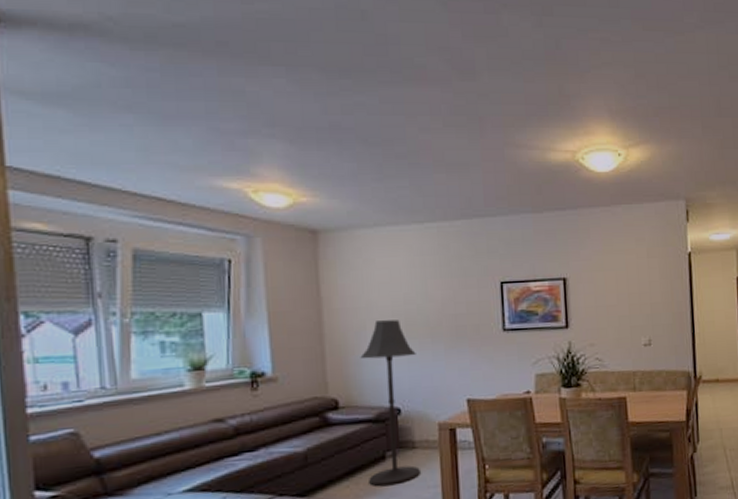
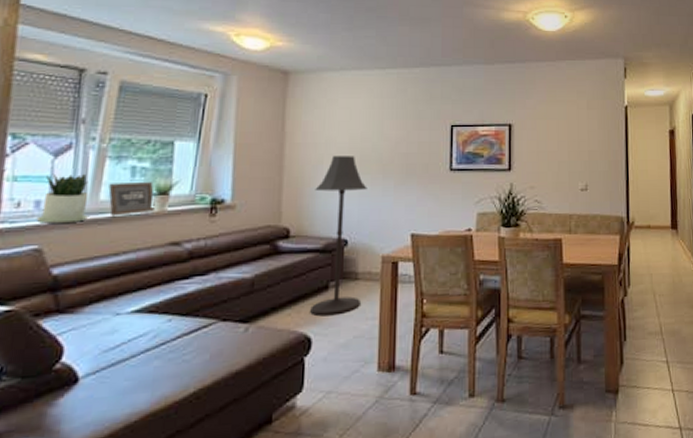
planter: none [66,352,122,406] -> present [36,173,89,224]
picture frame: none [138,357,191,395] -> present [108,182,155,216]

